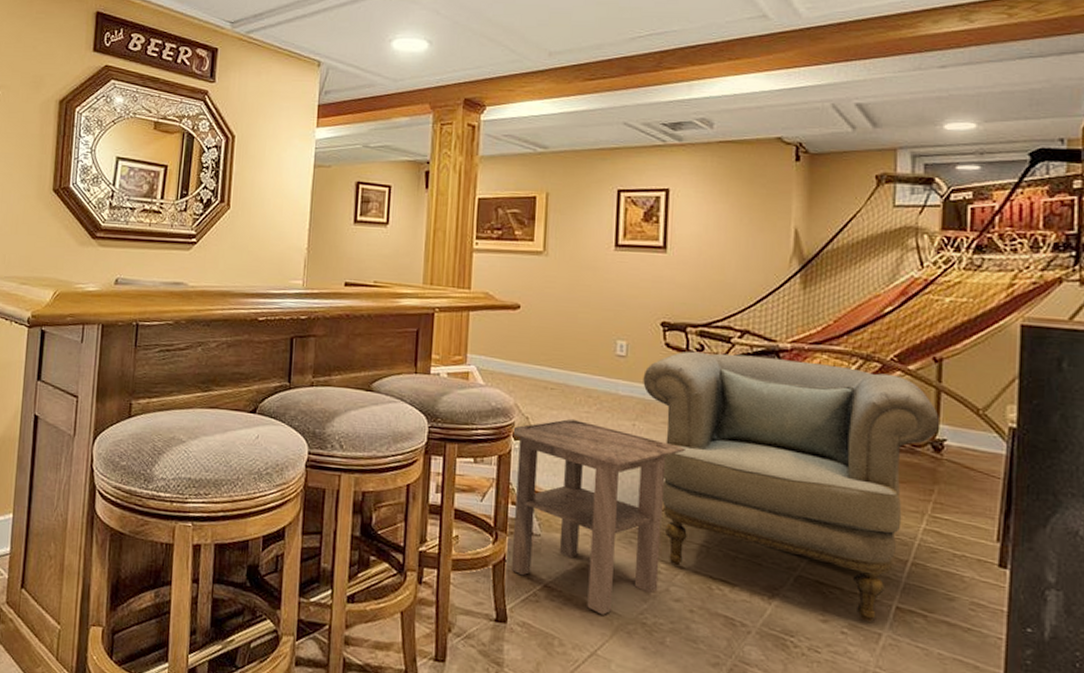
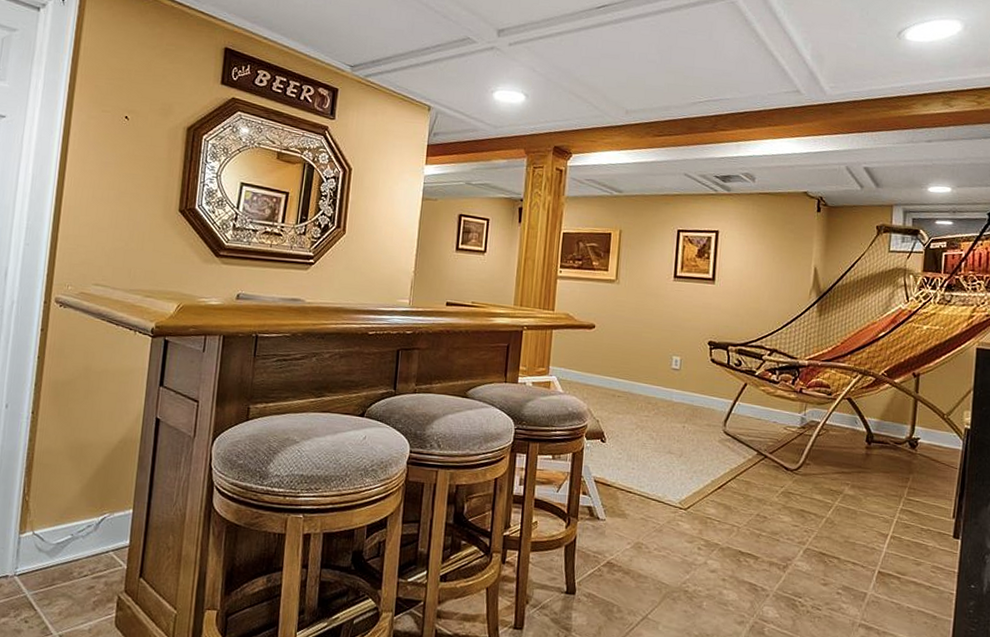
side table: present [511,418,685,615] -> none [581,421,724,585]
armchair: present [643,351,939,622] -> none [692,366,915,584]

